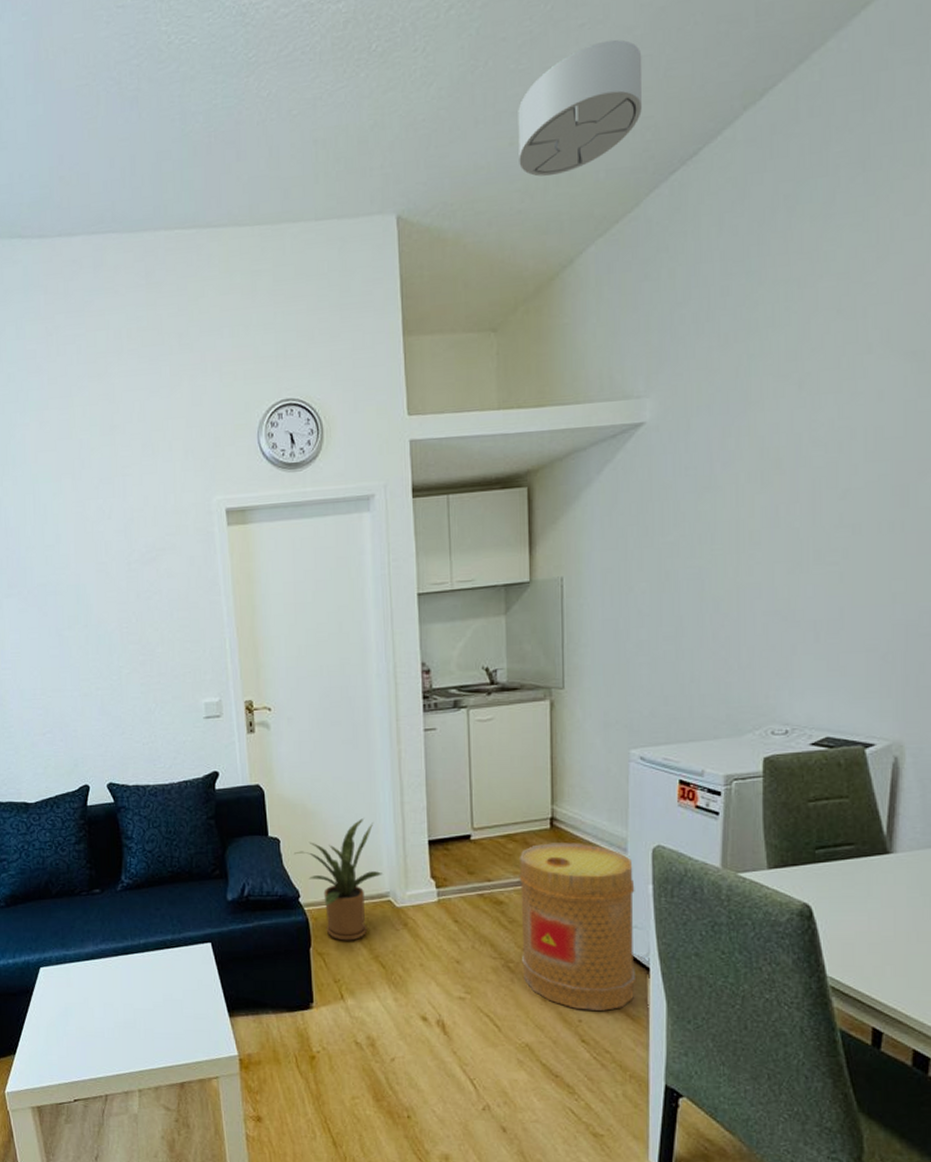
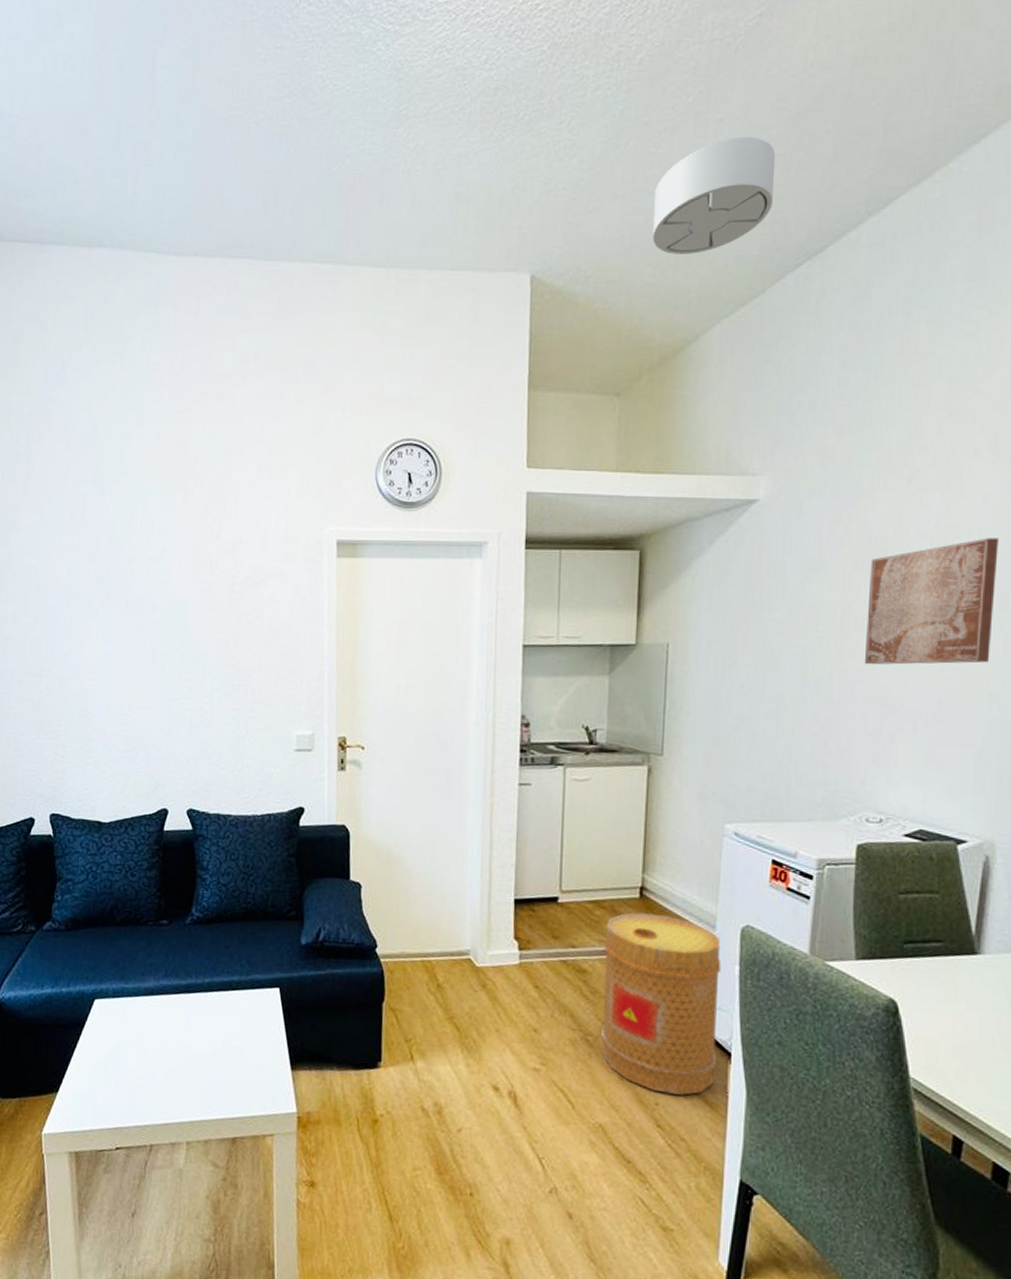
house plant: present [294,818,383,941] -> none [375,870,465,999]
wall art: none [762,435,896,579] -> present [864,538,999,665]

